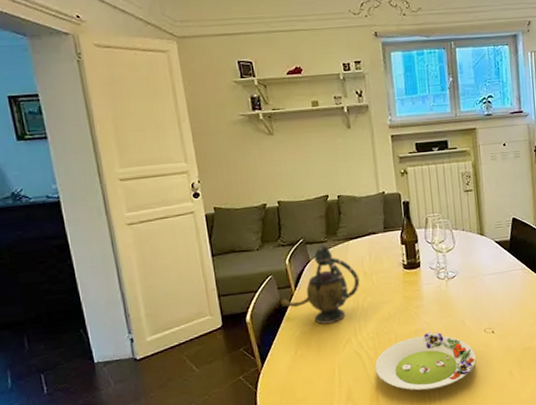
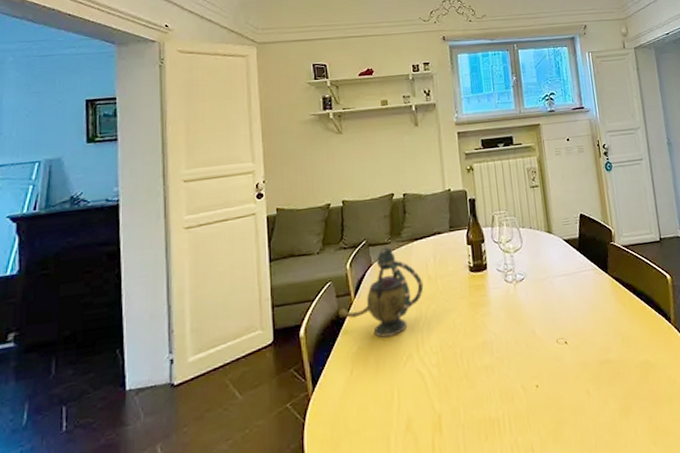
salad plate: present [375,332,476,391] -> none [438,344,549,417]

